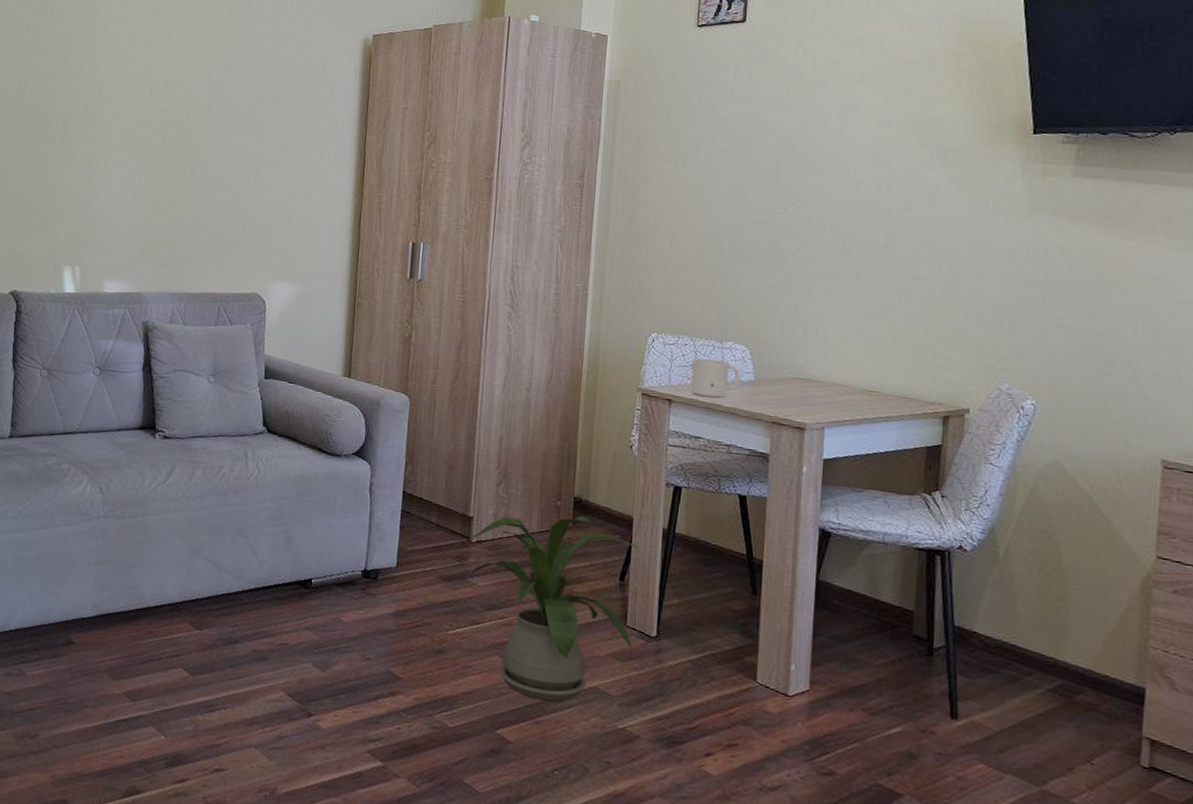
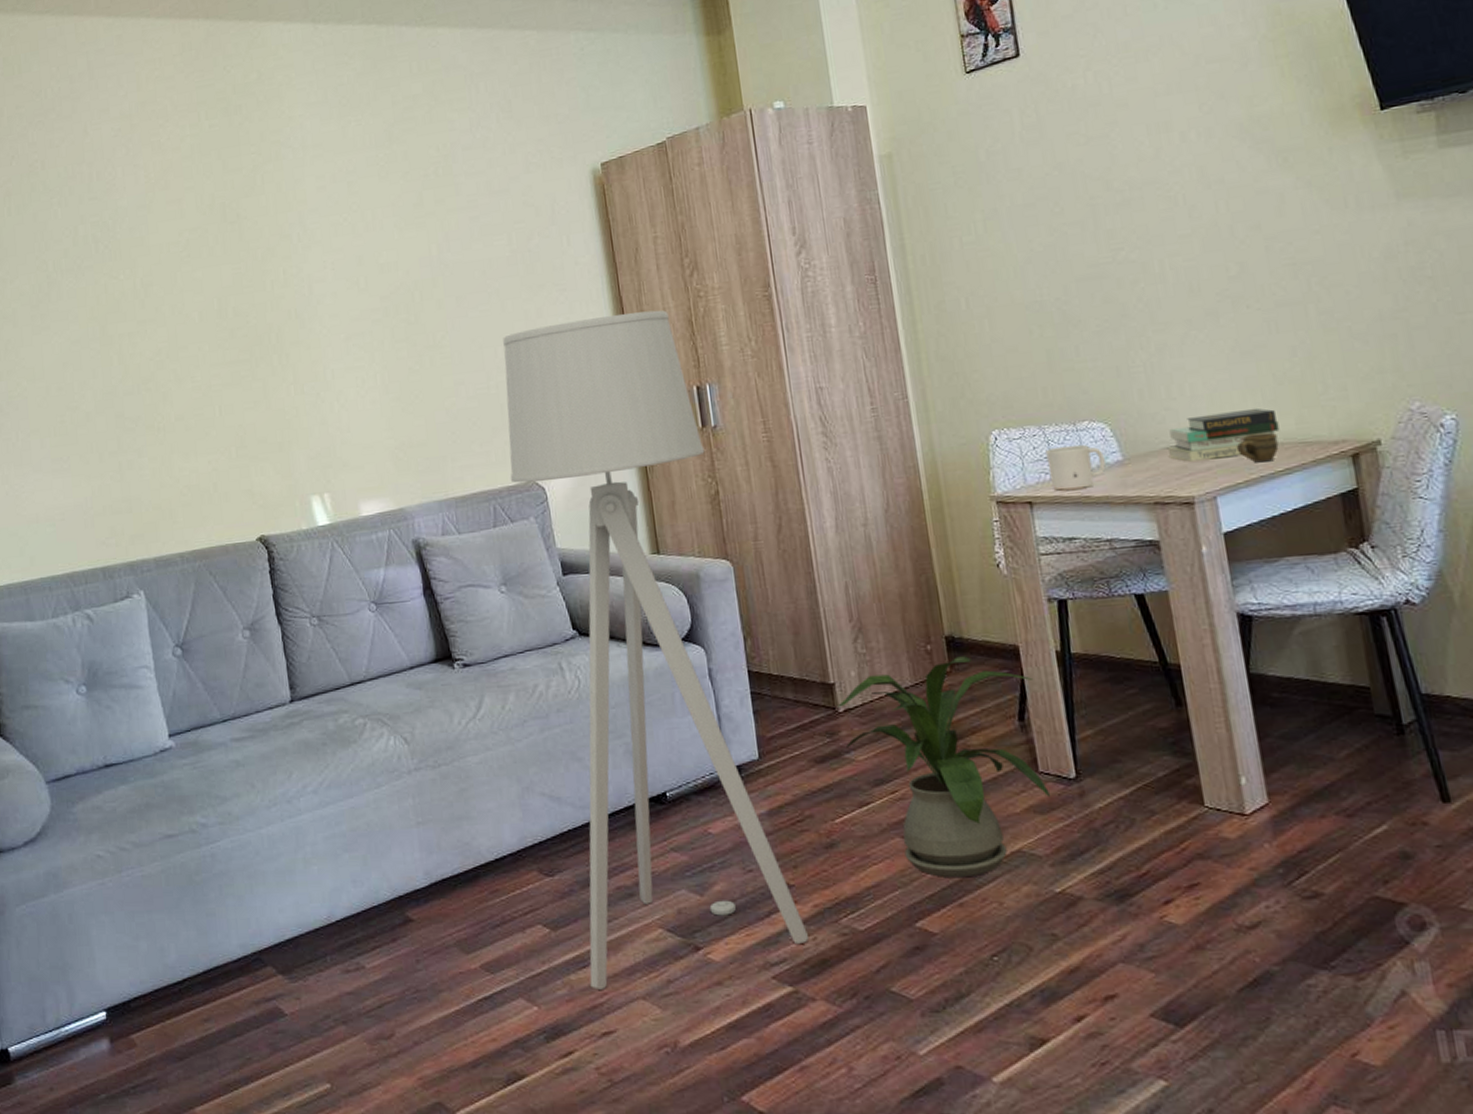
floor lamp: none [213,163,408,733] -> present [503,310,808,990]
books: none [792,357,890,397] -> present [1167,407,1280,462]
cup: none [850,381,886,408] -> present [1236,432,1279,463]

